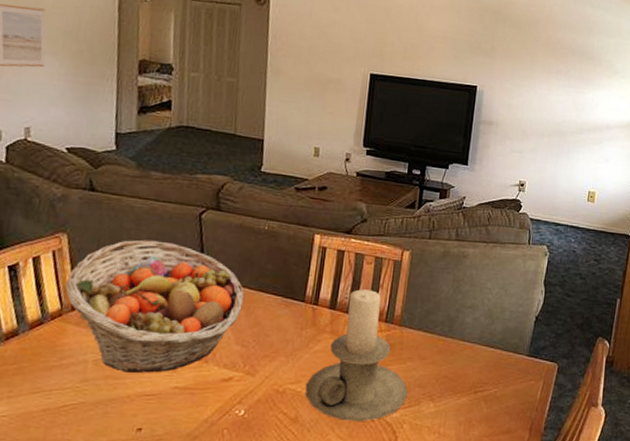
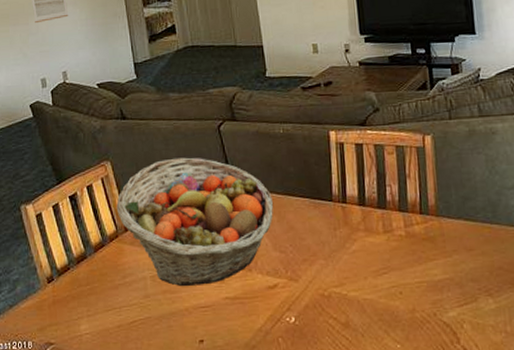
candle holder: present [305,289,408,421] -> none [350,181,461,323]

